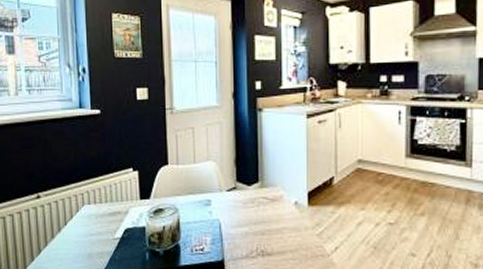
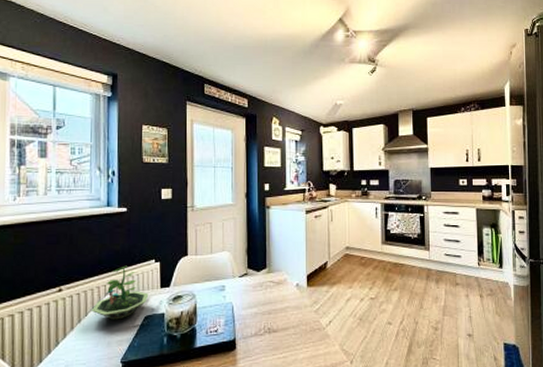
terrarium: none [70,173,128,231] -> present [91,265,149,320]

